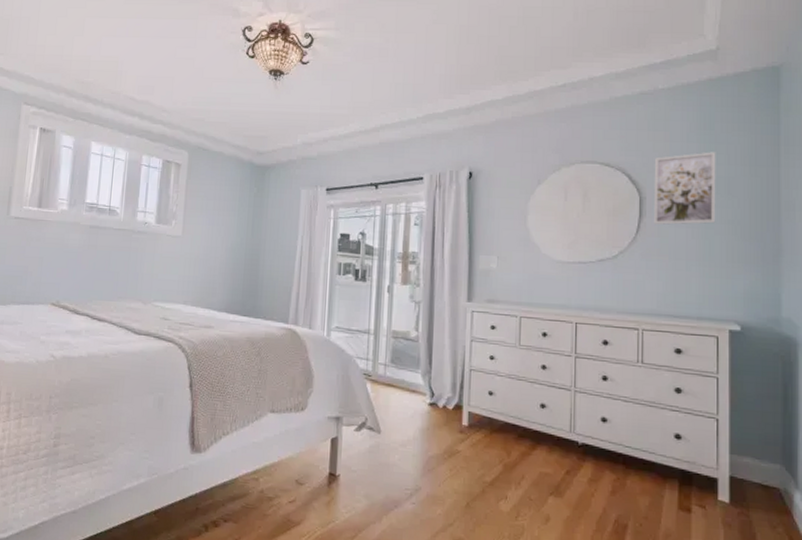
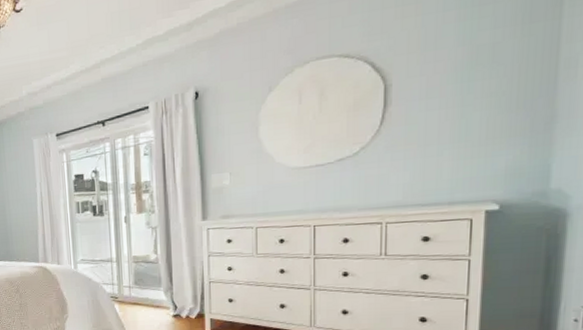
wall art: present [653,152,716,225] -> none [400,16,480,112]

